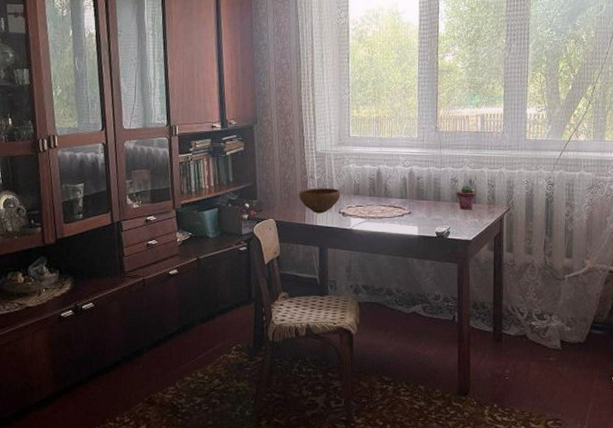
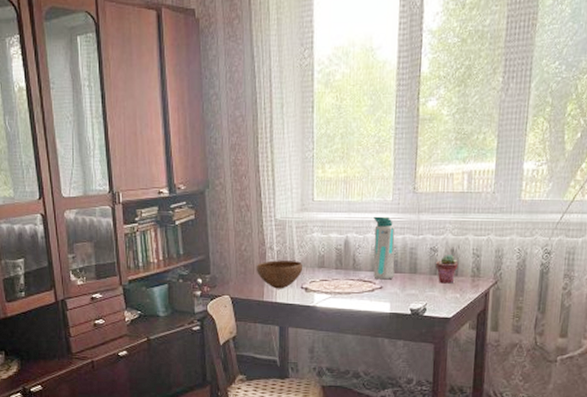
water bottle: none [402,150,421,206] -> present [373,216,395,280]

